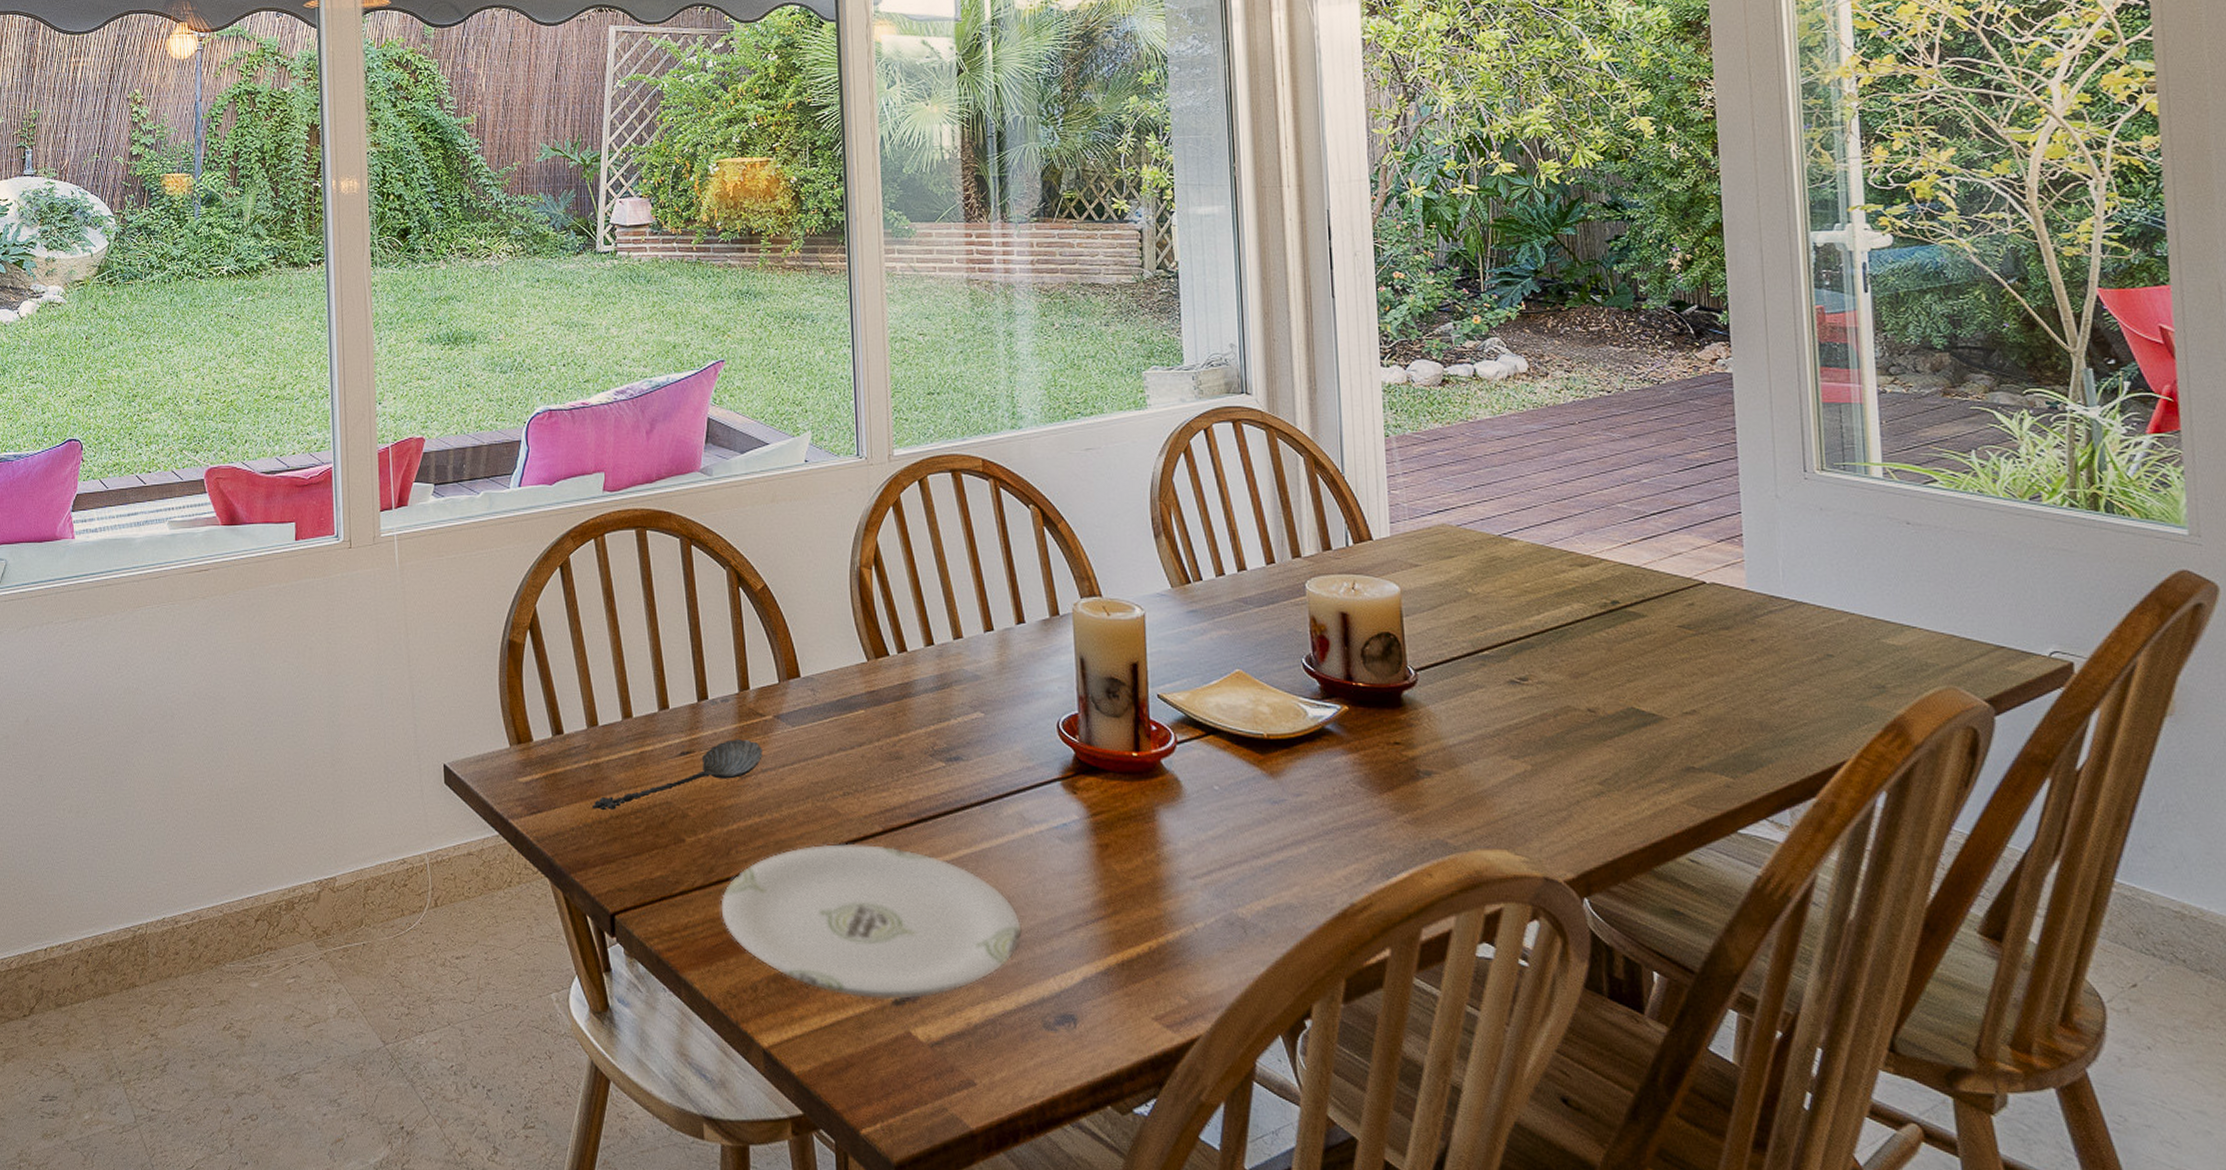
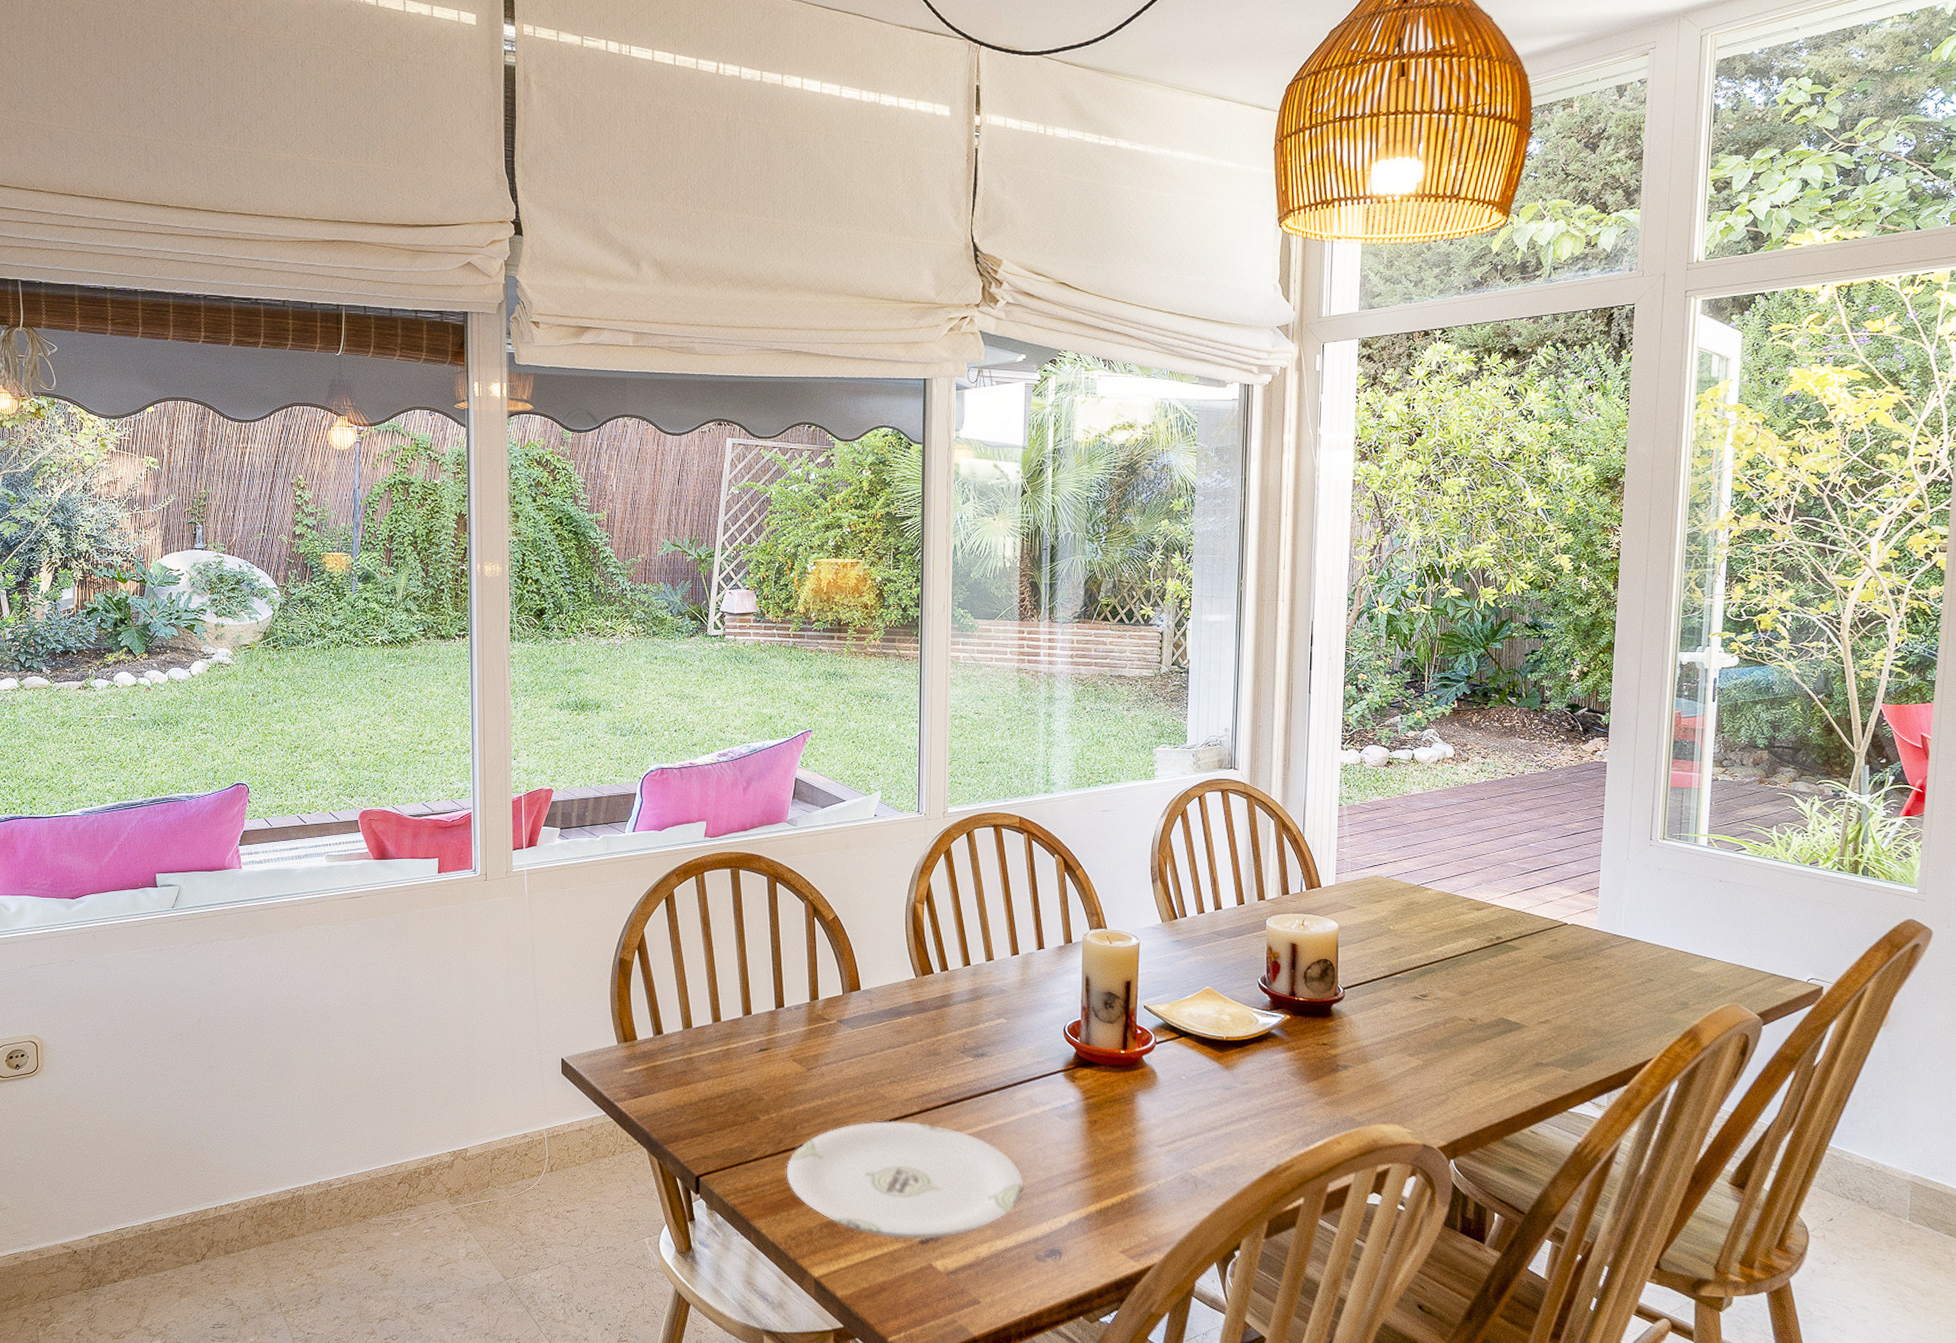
spoon: present [591,739,762,811] -> none [684,1039,826,1095]

